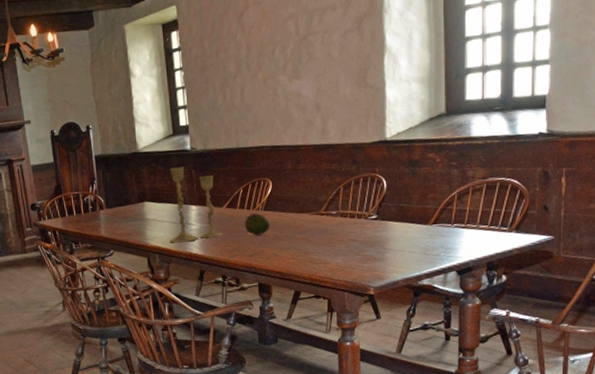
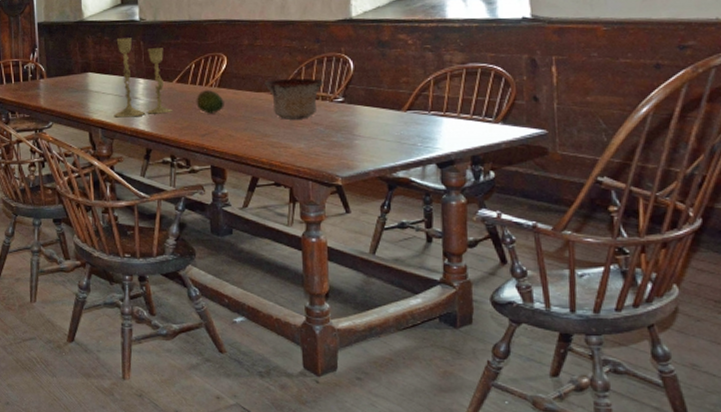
bowl: none [306,198,359,238] -> present [264,78,323,120]

